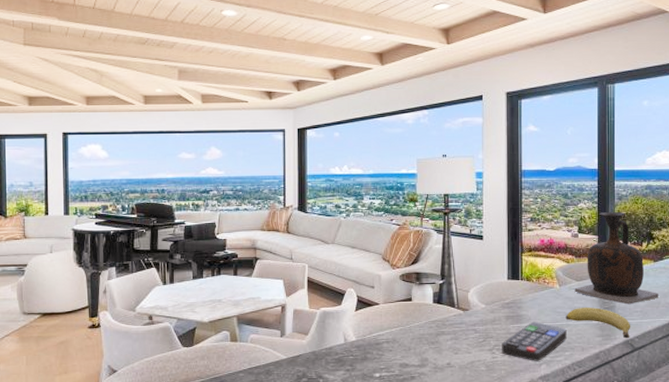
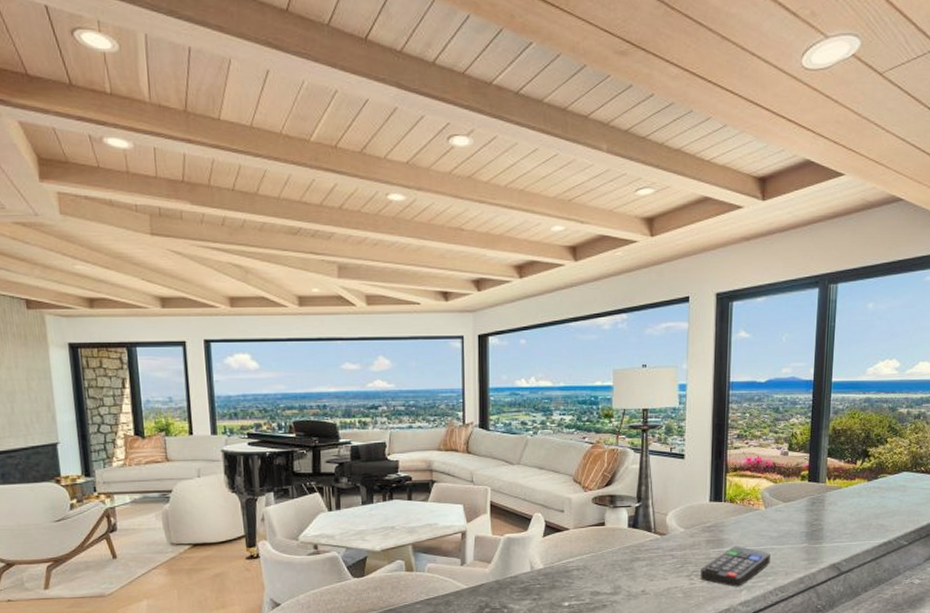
fruit: present [565,307,630,338] -> none [770,530,838,561]
vase: present [574,212,658,305] -> none [781,428,870,527]

